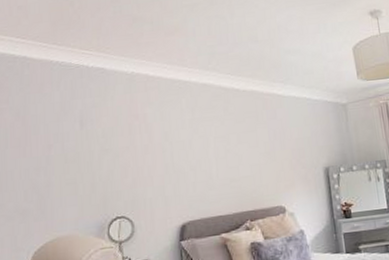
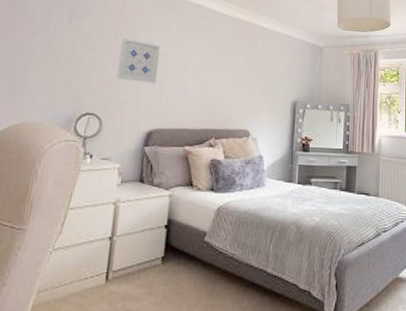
wall art: none [136,133,180,177] -> present [116,37,161,84]

